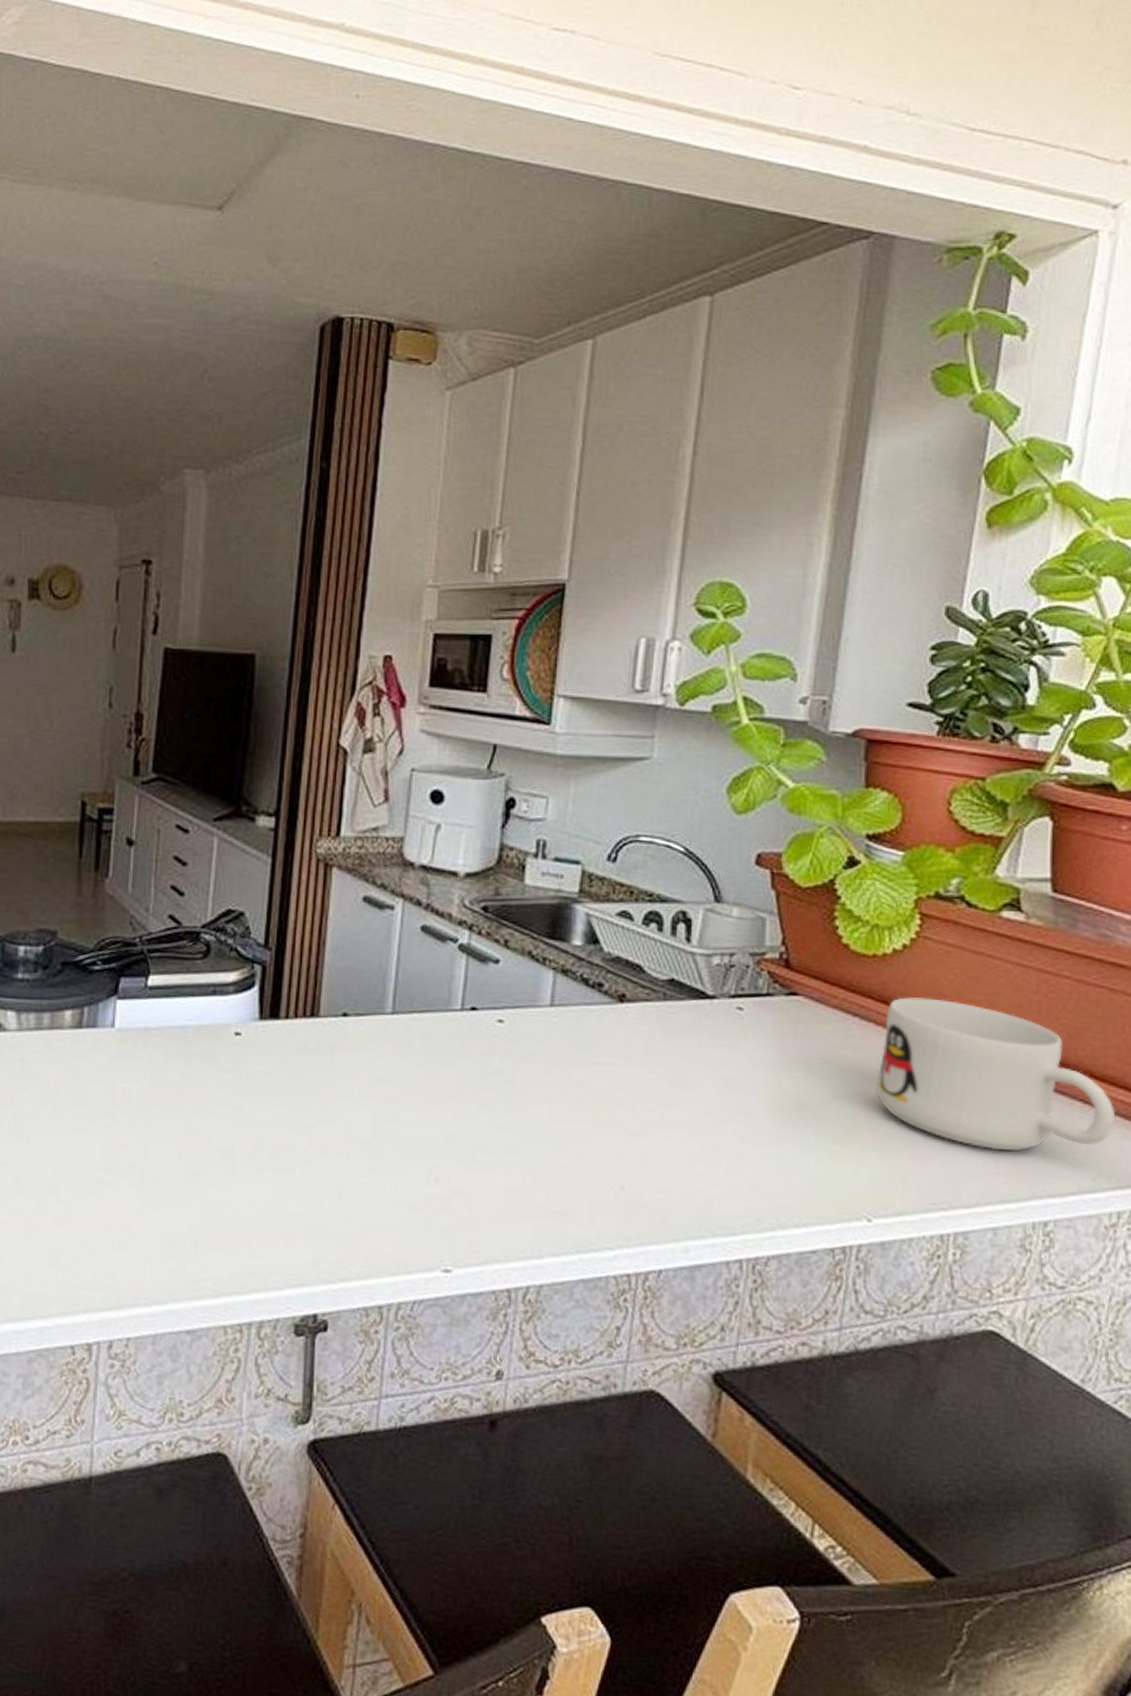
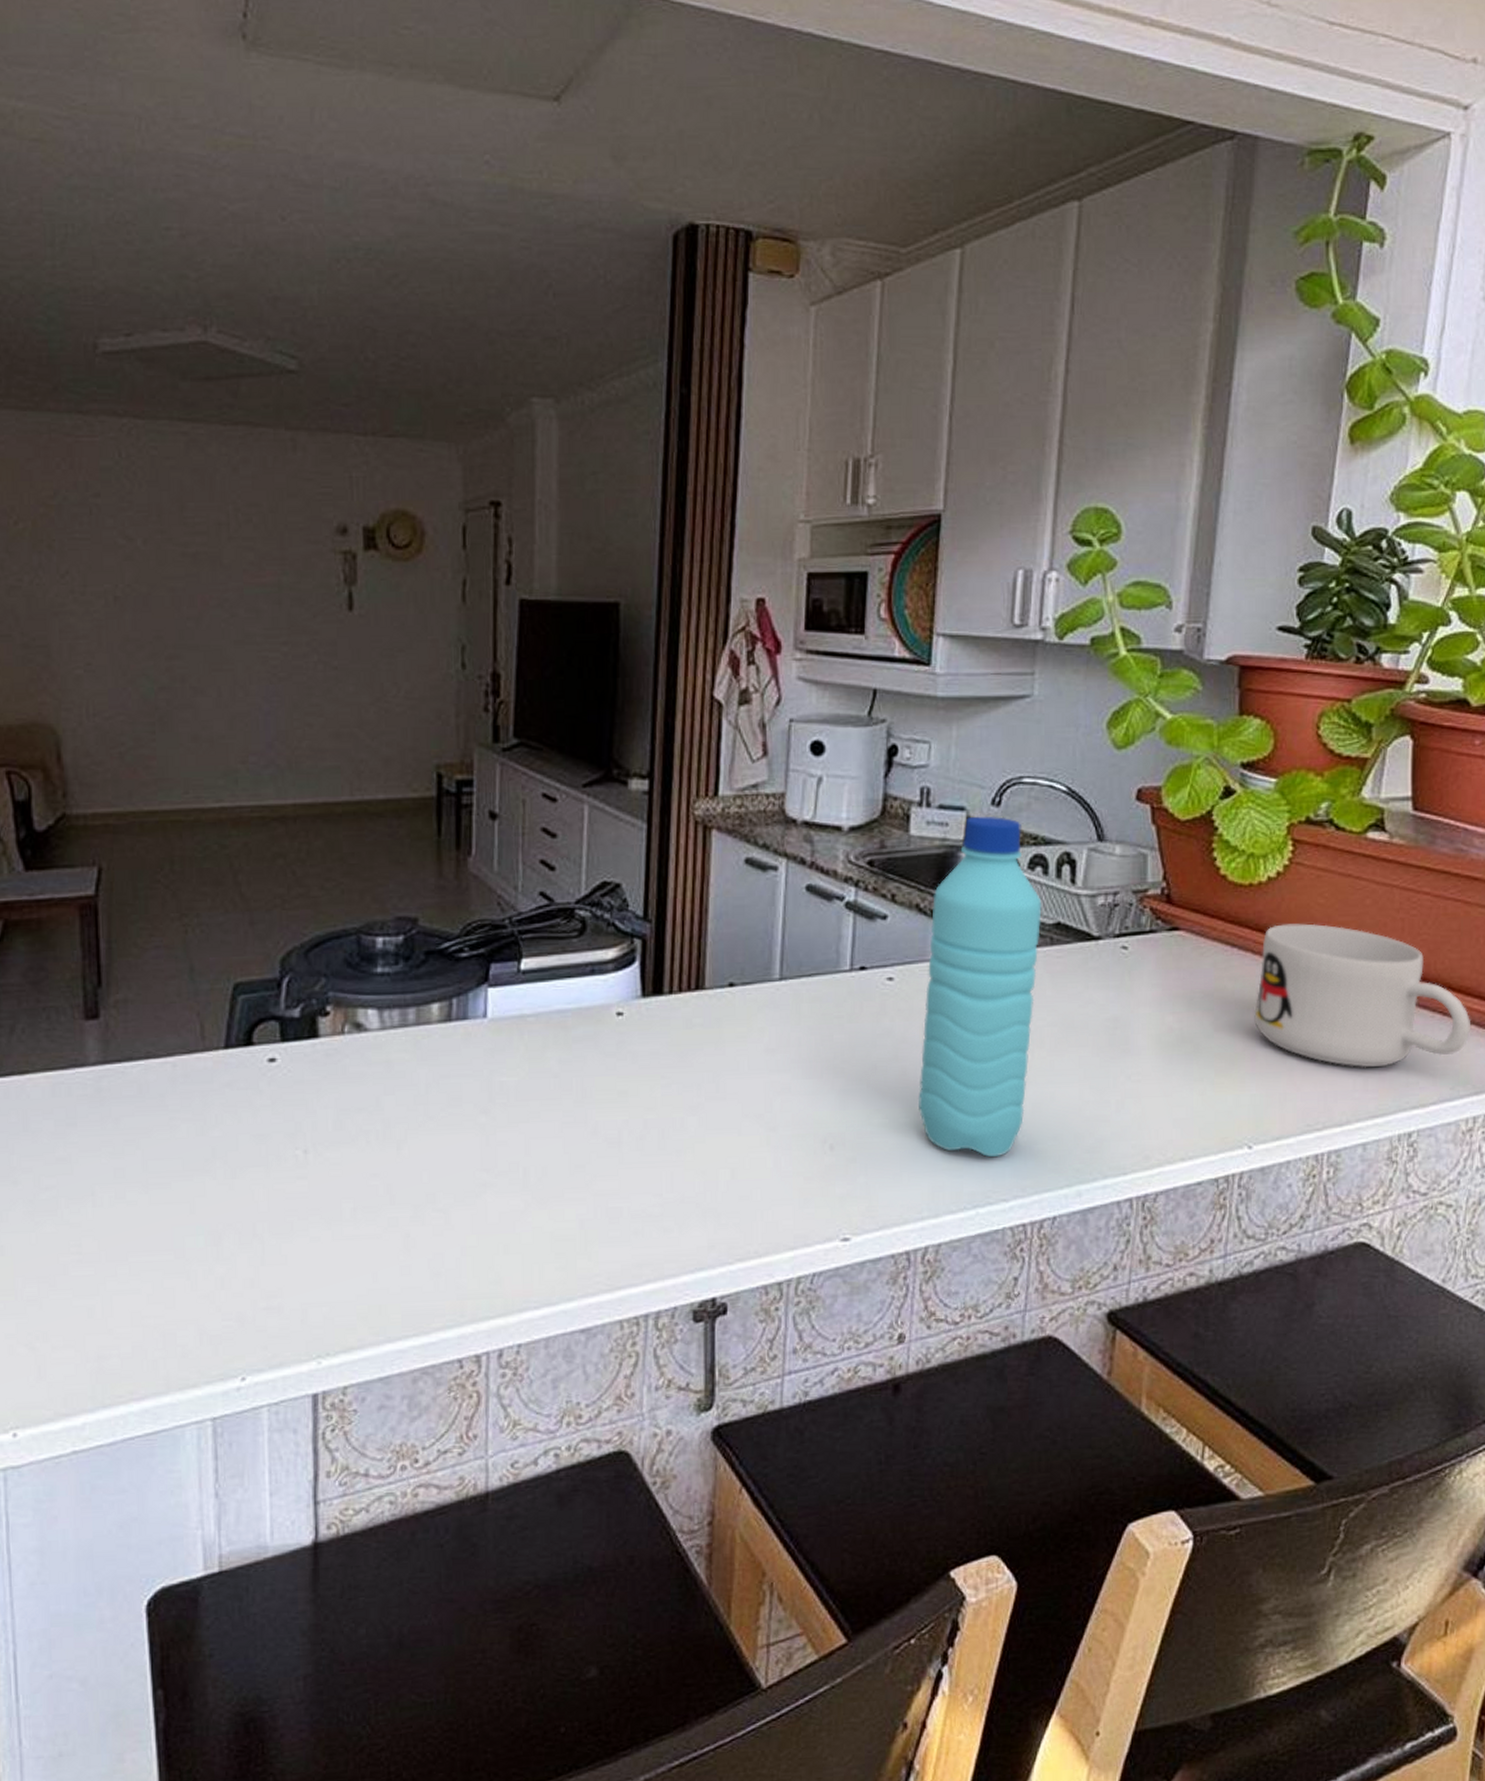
water bottle: none [525,870,656,1205] -> present [919,815,1042,1158]

